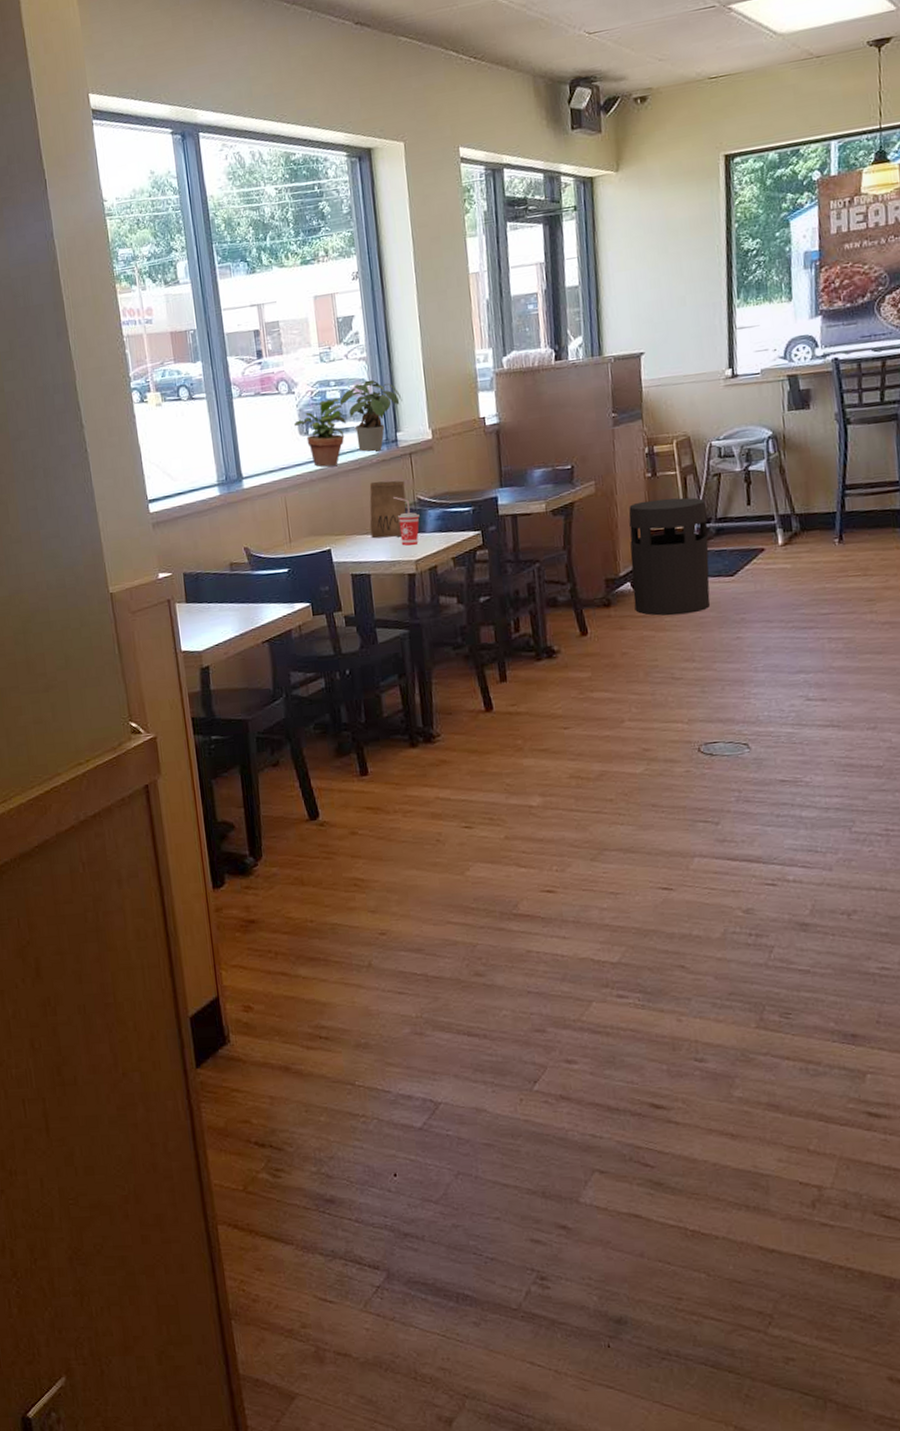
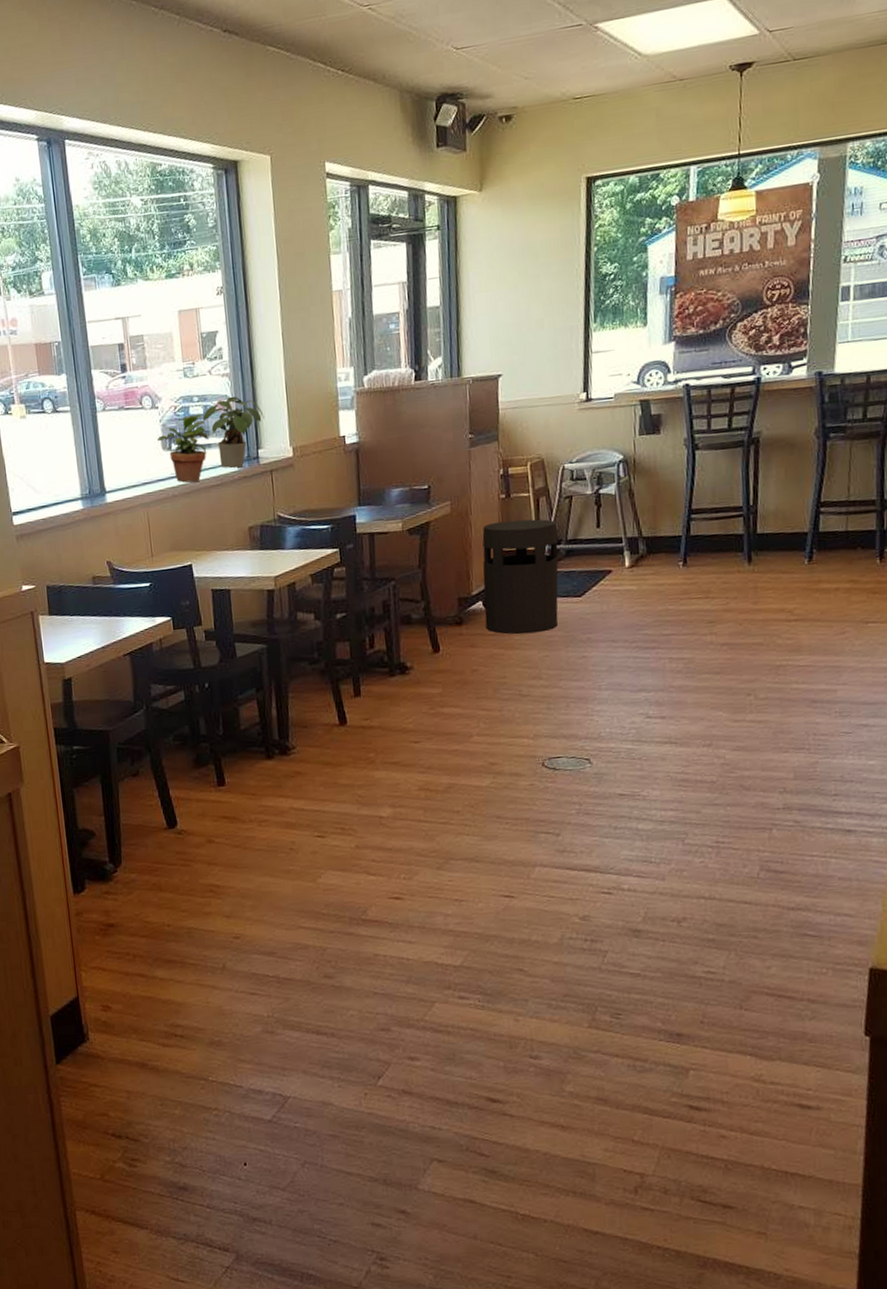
paper bag: present [369,480,407,538] -> none [230,497,267,554]
beverage cup: present [393,496,420,546] -> none [254,513,280,563]

